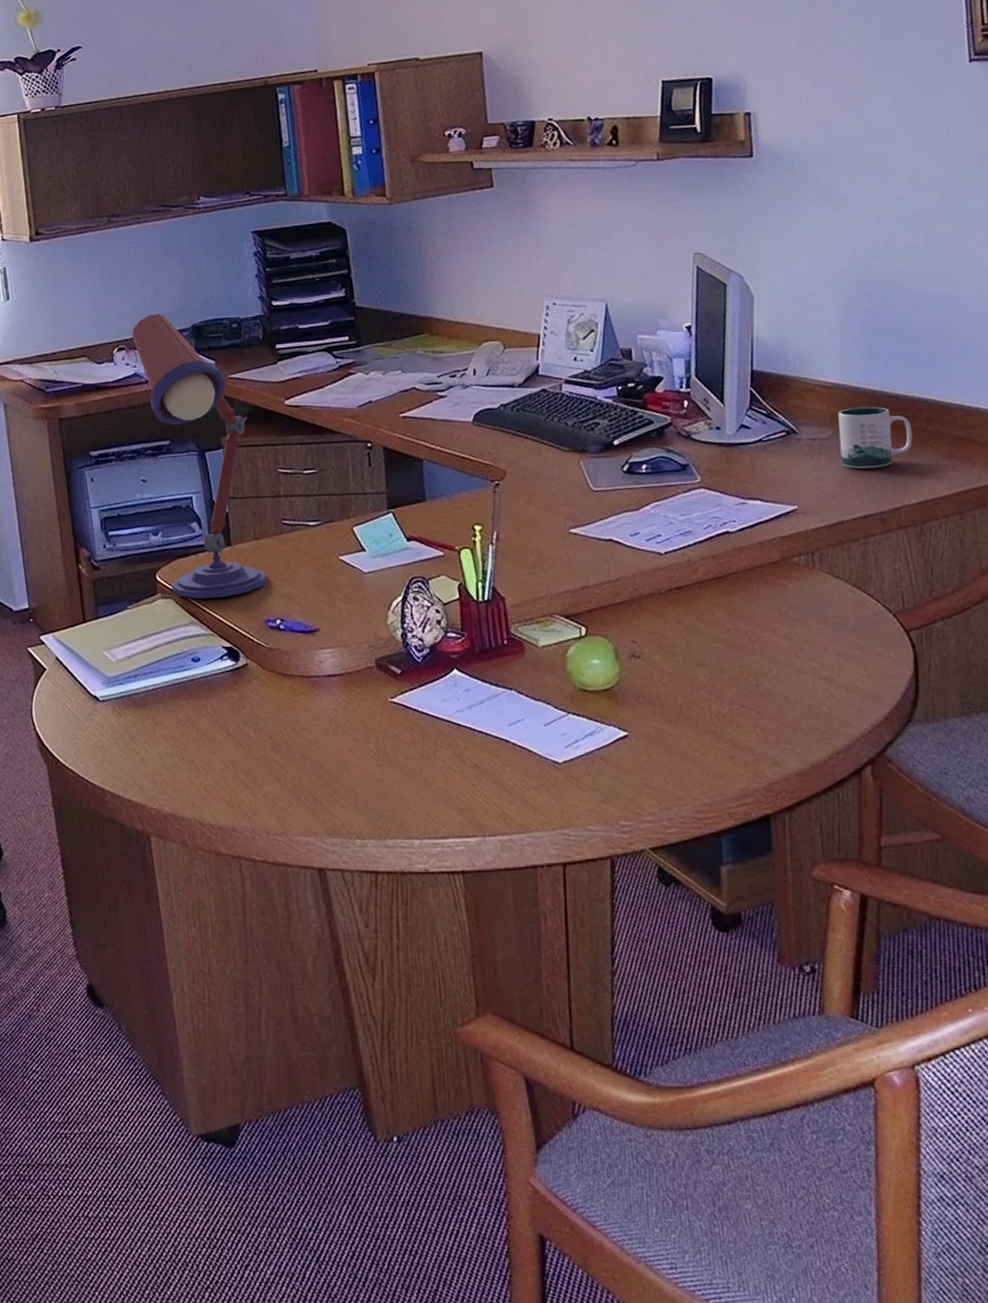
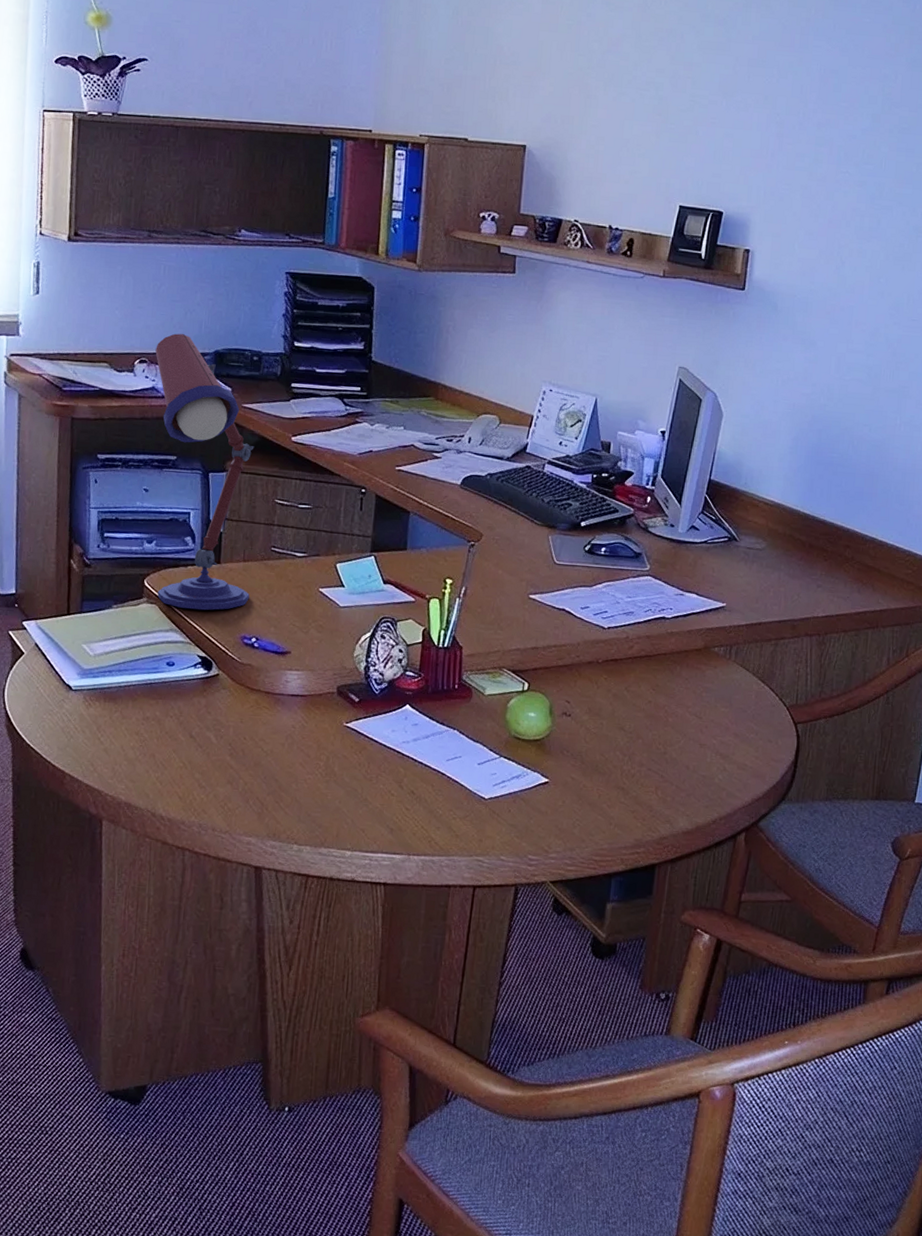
mug: present [838,406,913,469] -> none [768,526,832,581]

